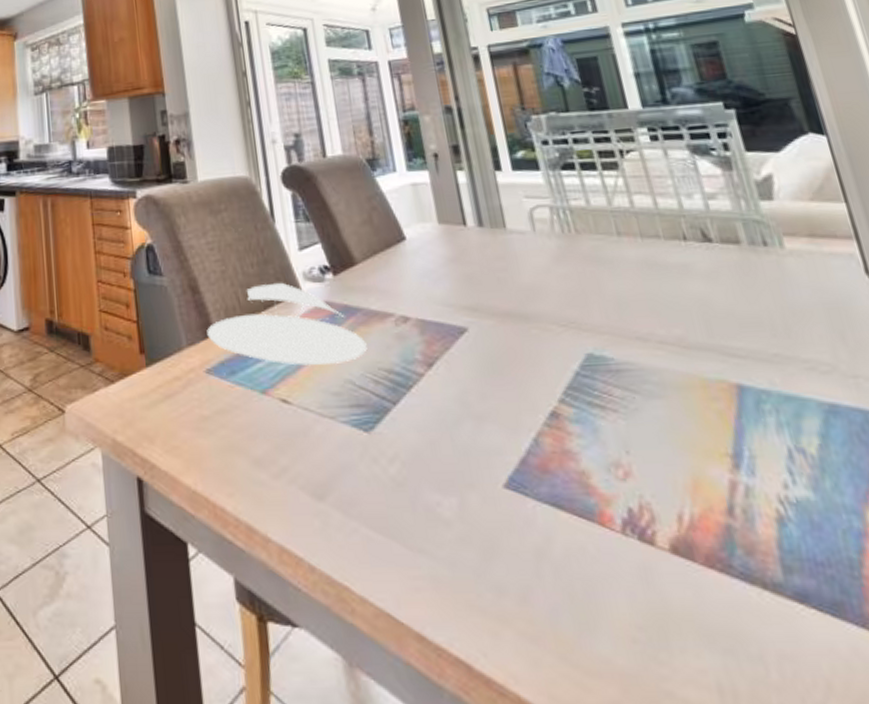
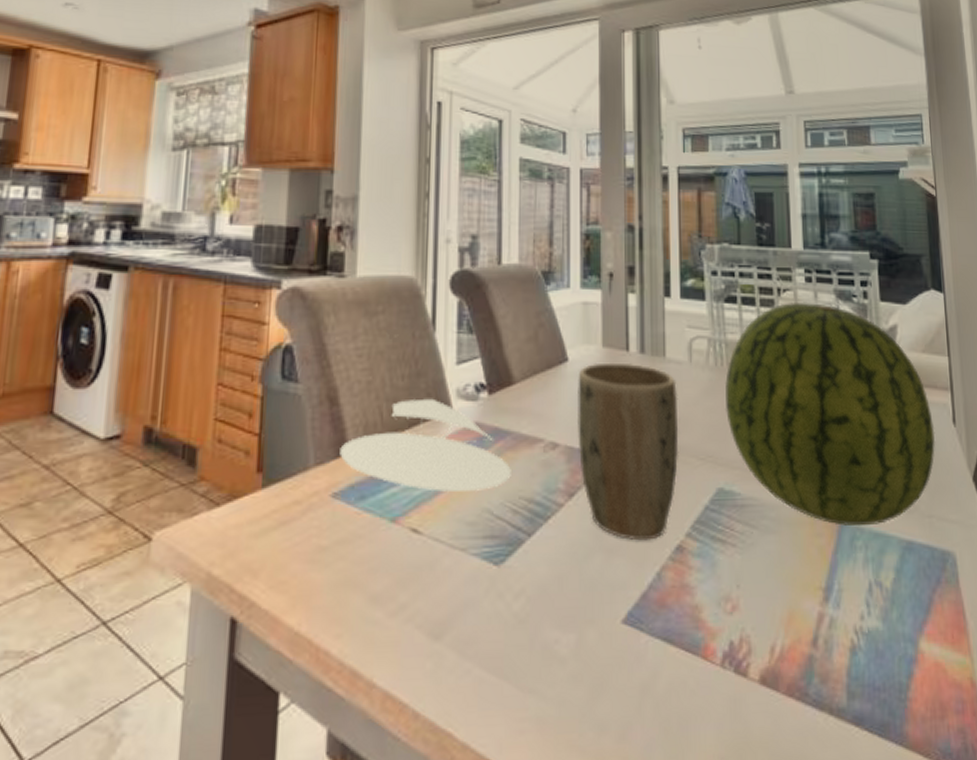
plant pot: none [418,236,540,408] -> present [578,362,679,541]
fruit: none [575,160,849,389] -> present [725,302,936,527]

